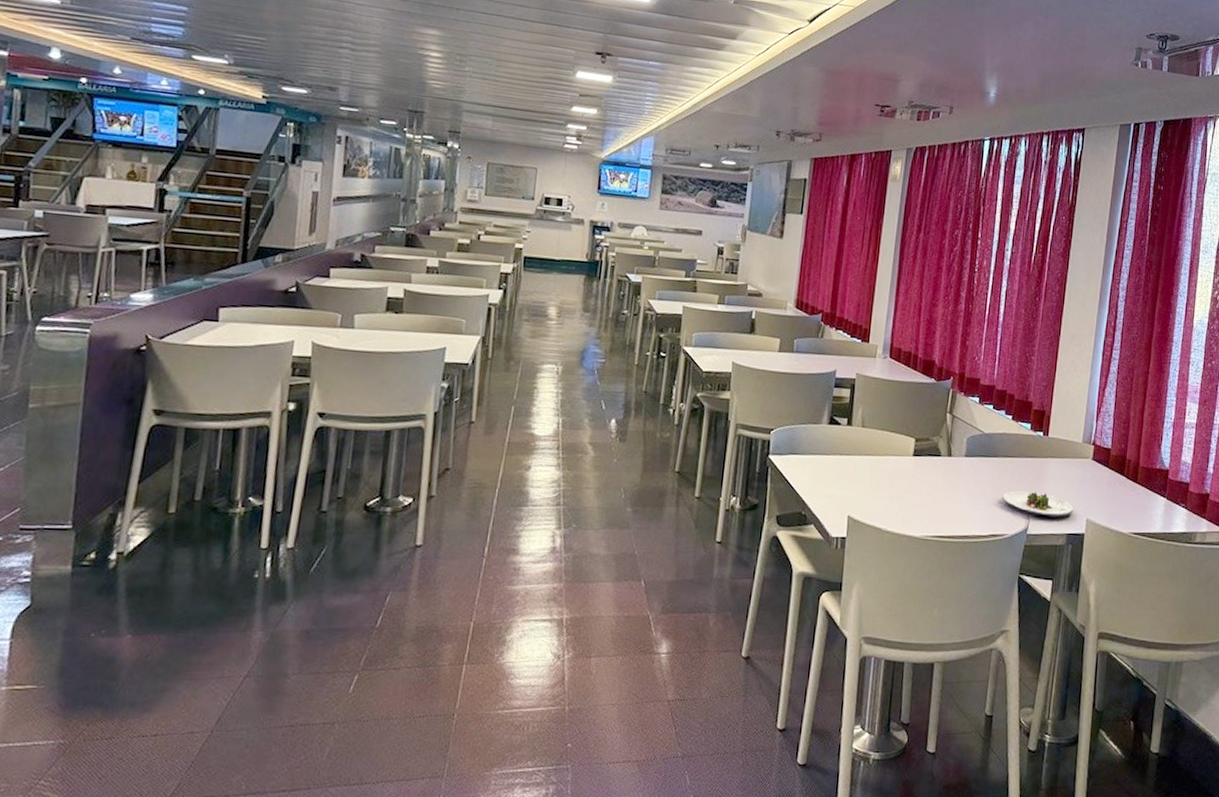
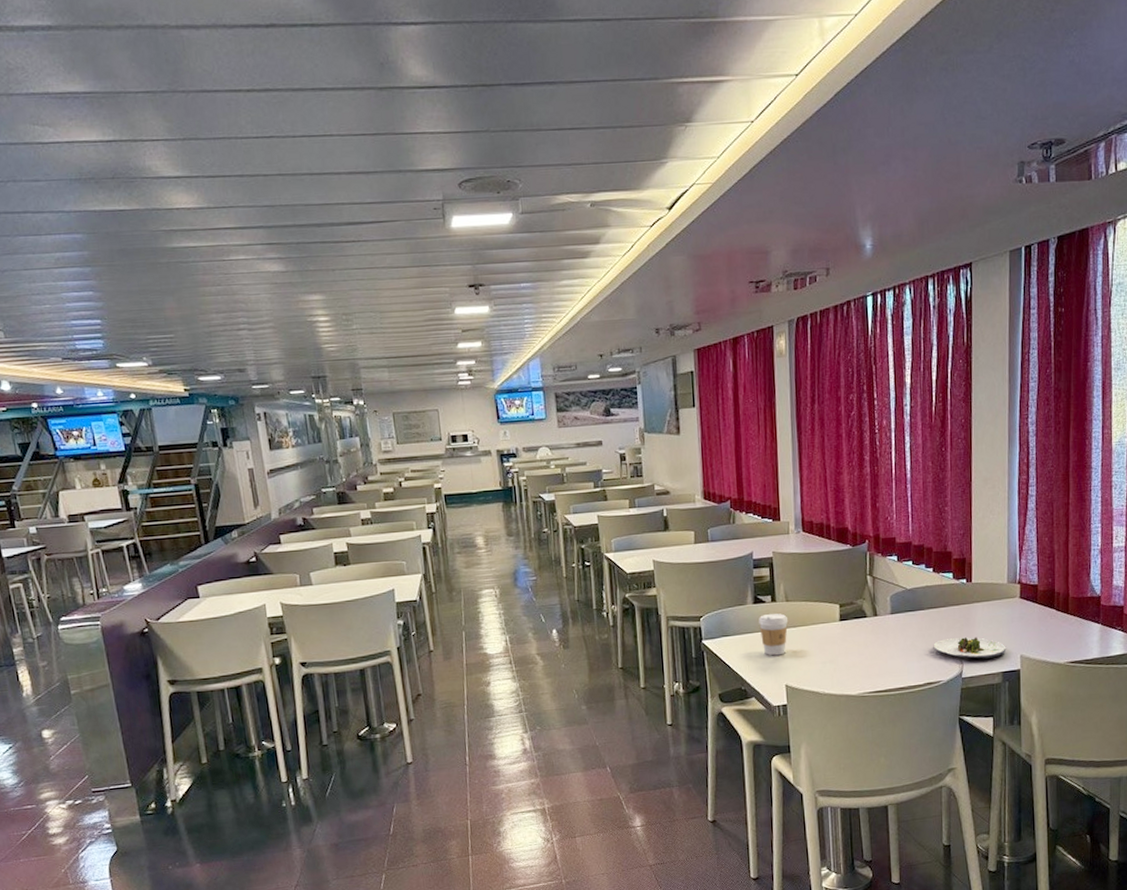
coffee cup: none [830,437,862,483] -> present [759,613,789,656]

